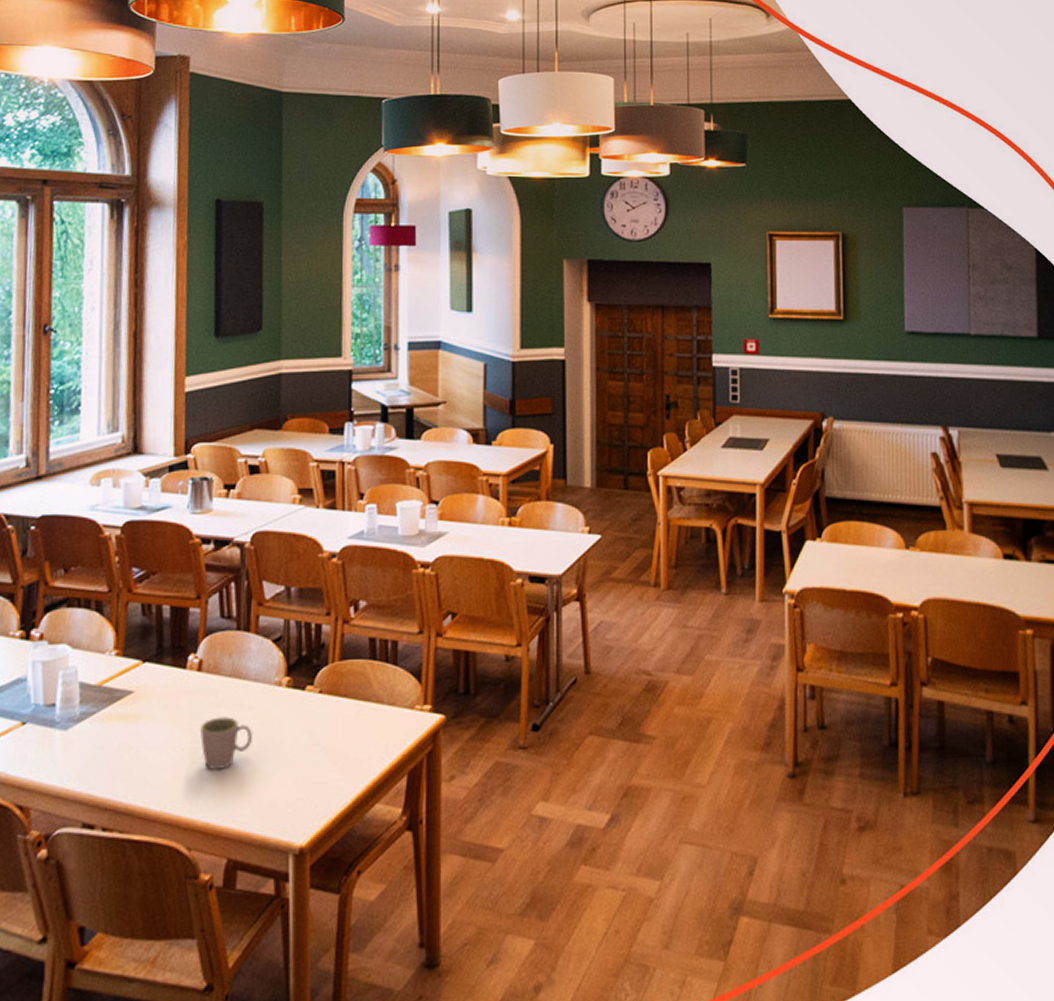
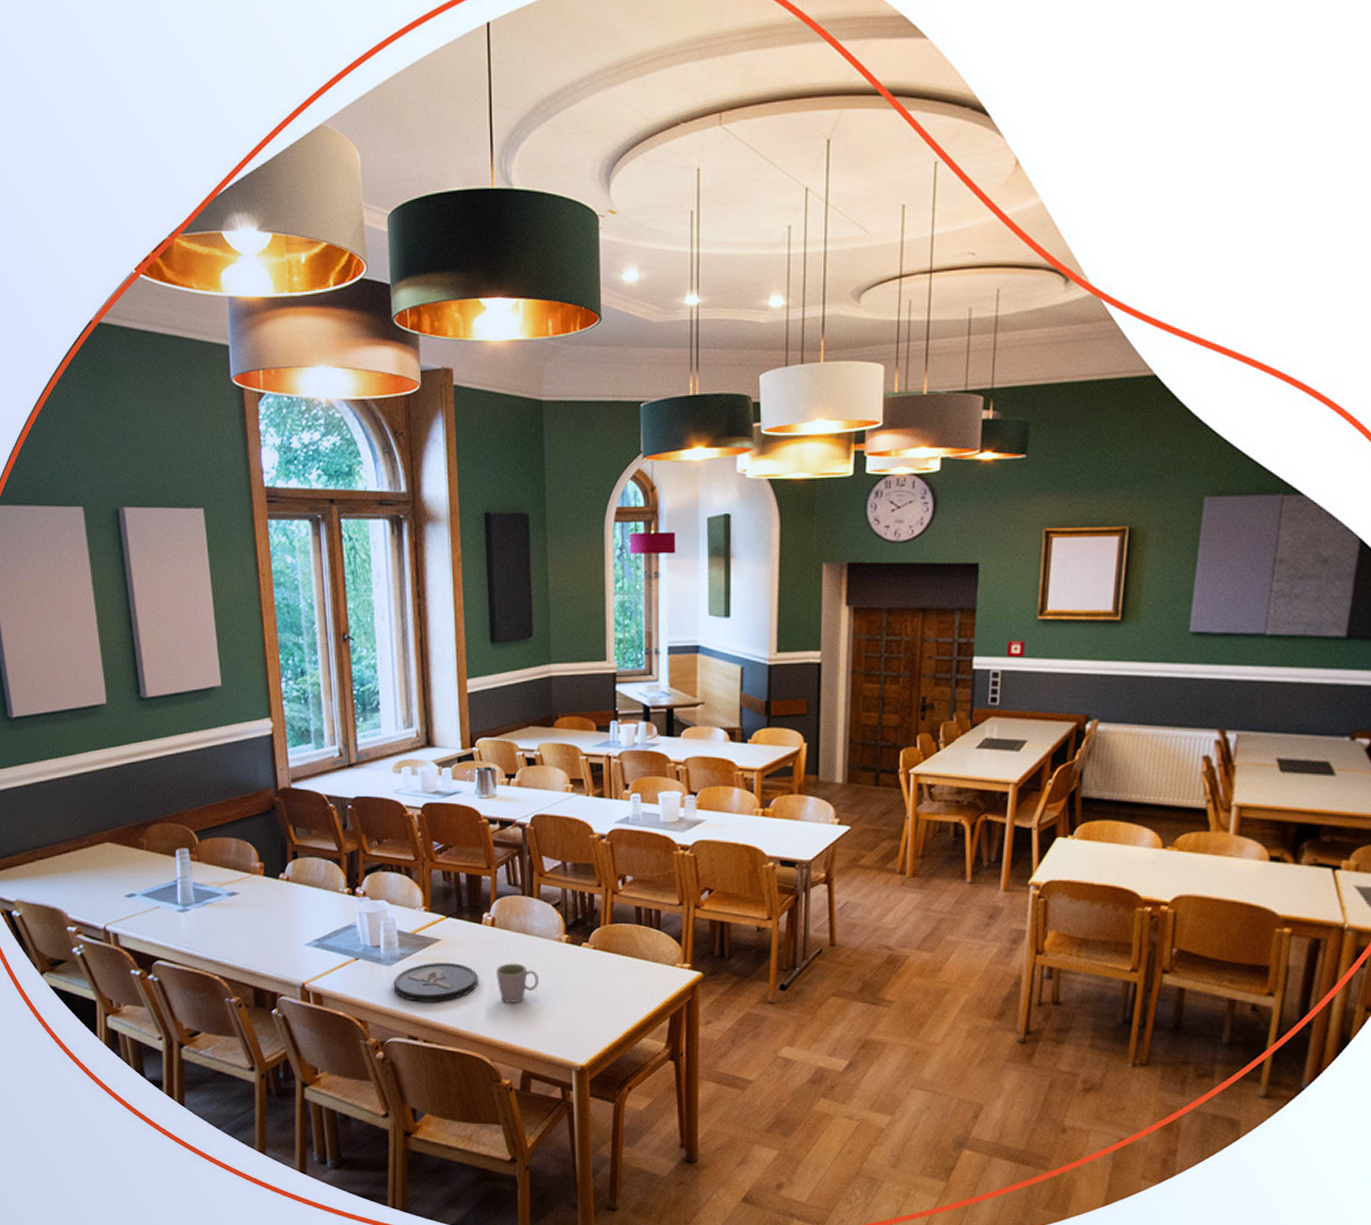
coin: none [68,720,178,776] -> present [393,962,478,1002]

